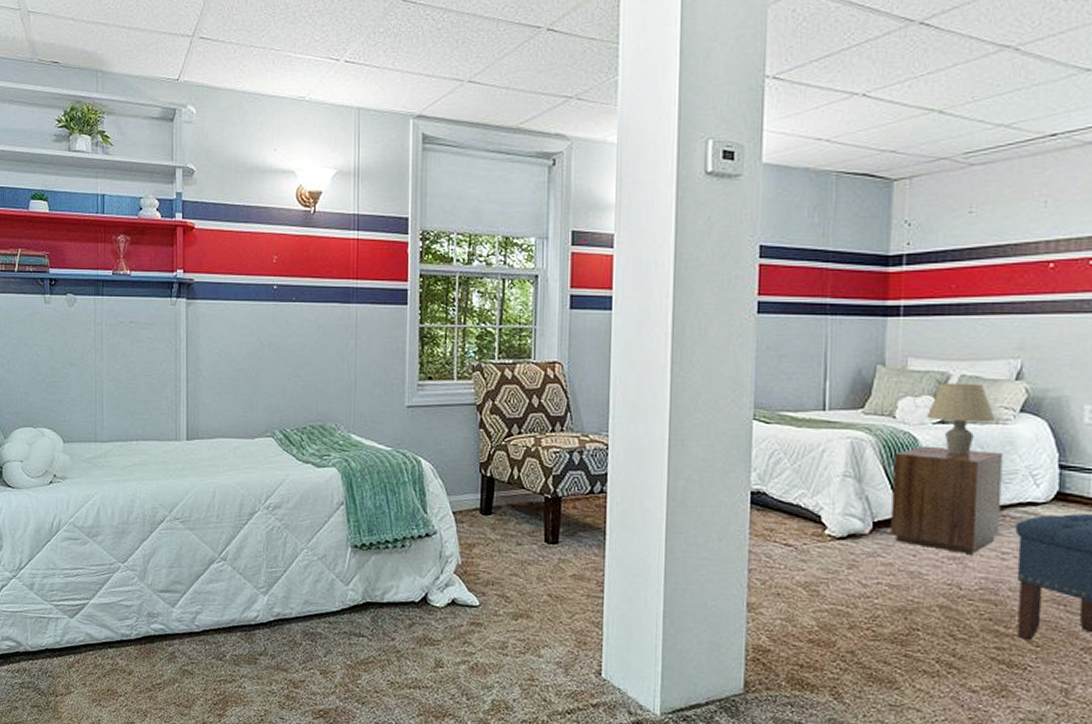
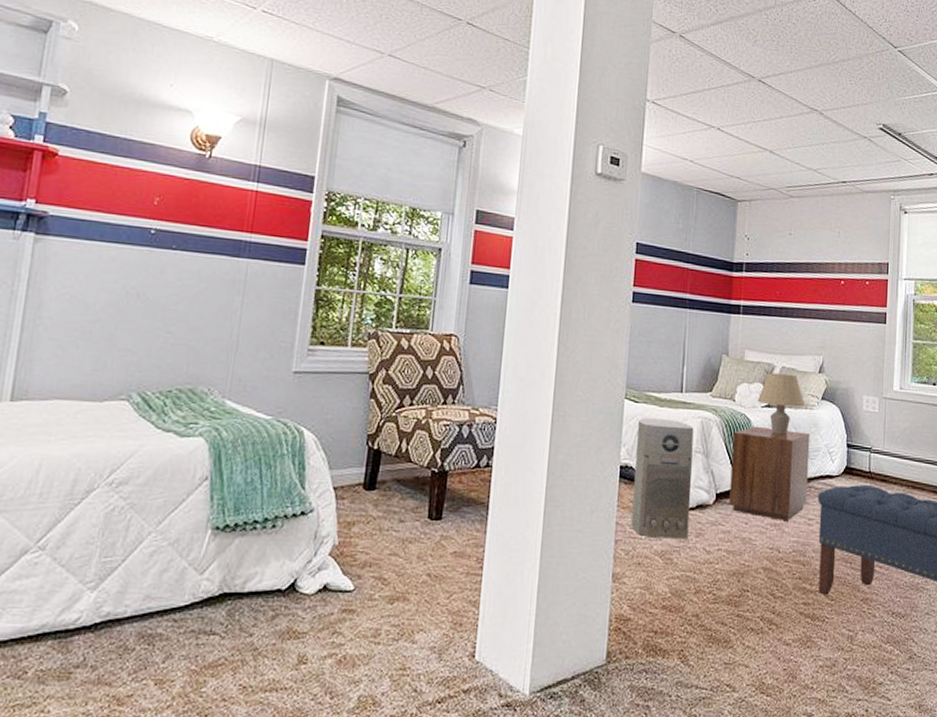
air purifier: none [767,440,842,570] -> present [631,418,694,539]

